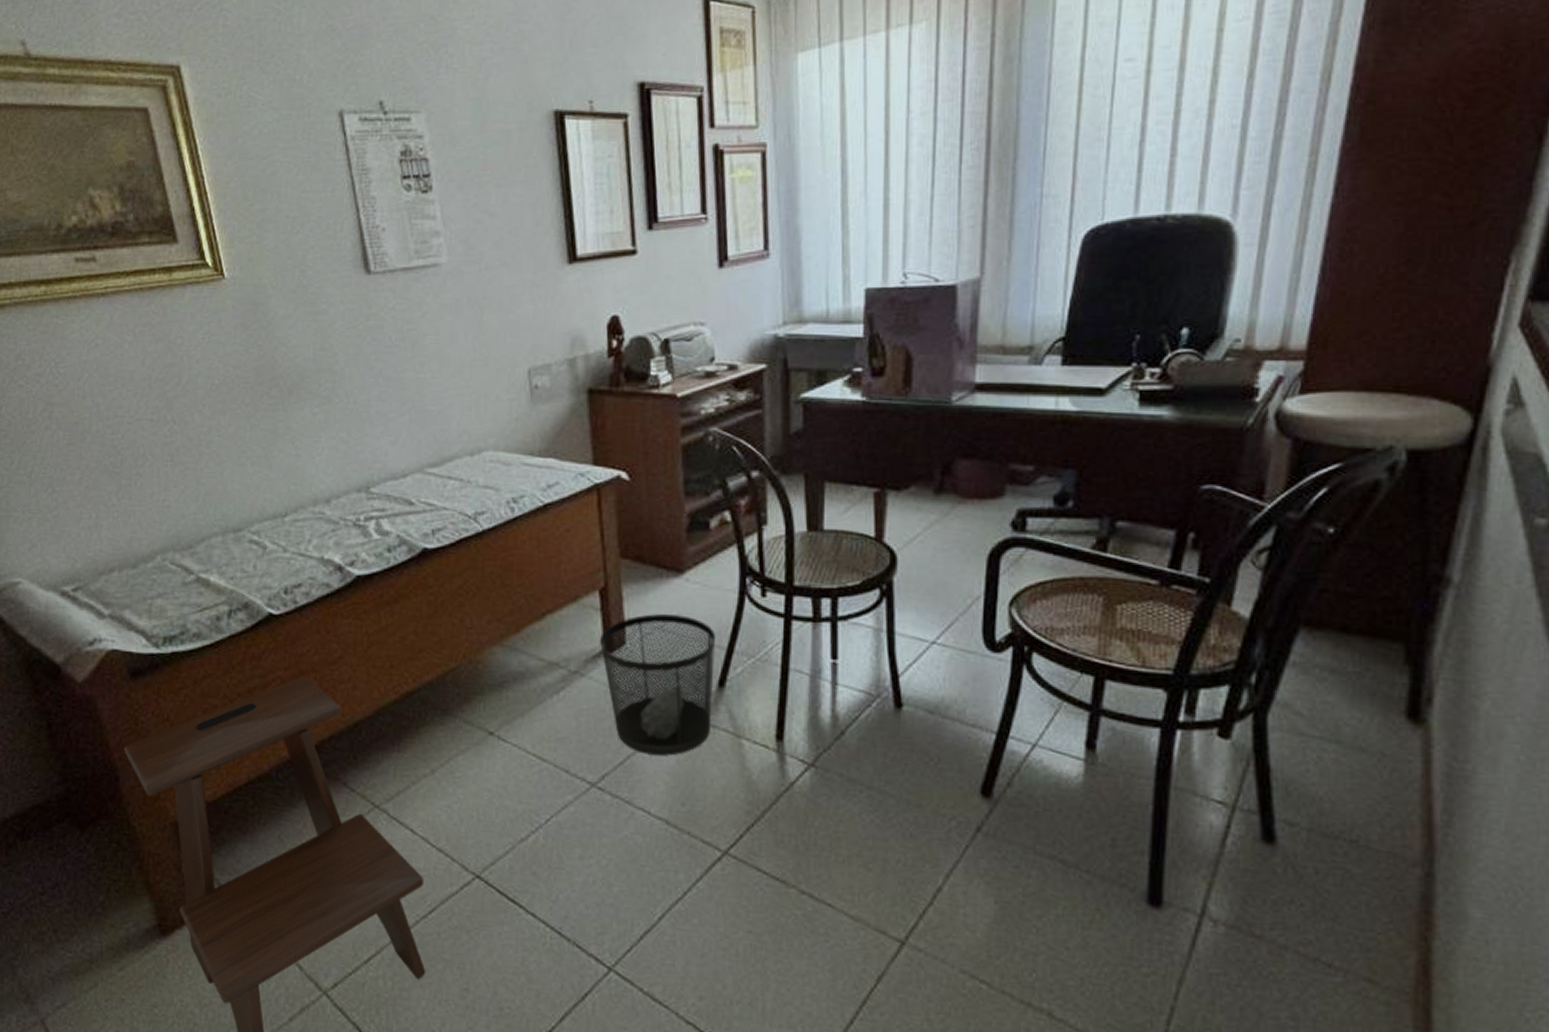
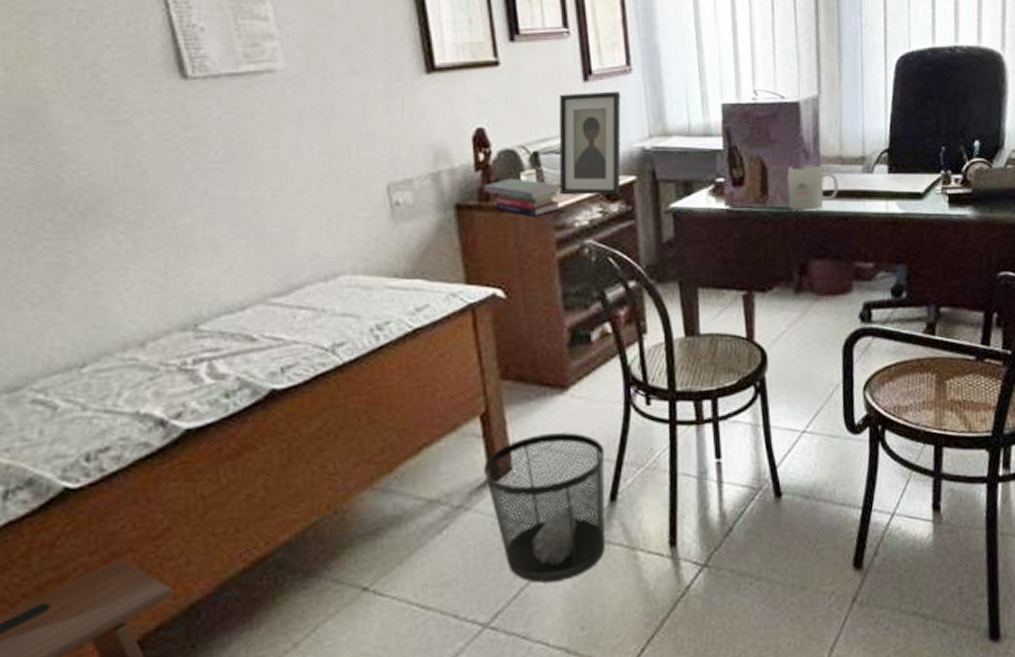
books: none [614,364,688,404] -> present [483,178,560,217]
picture frame: none [687,277,757,383] -> present [559,91,621,195]
mug: none [933,355,998,405] -> present [786,165,839,211]

